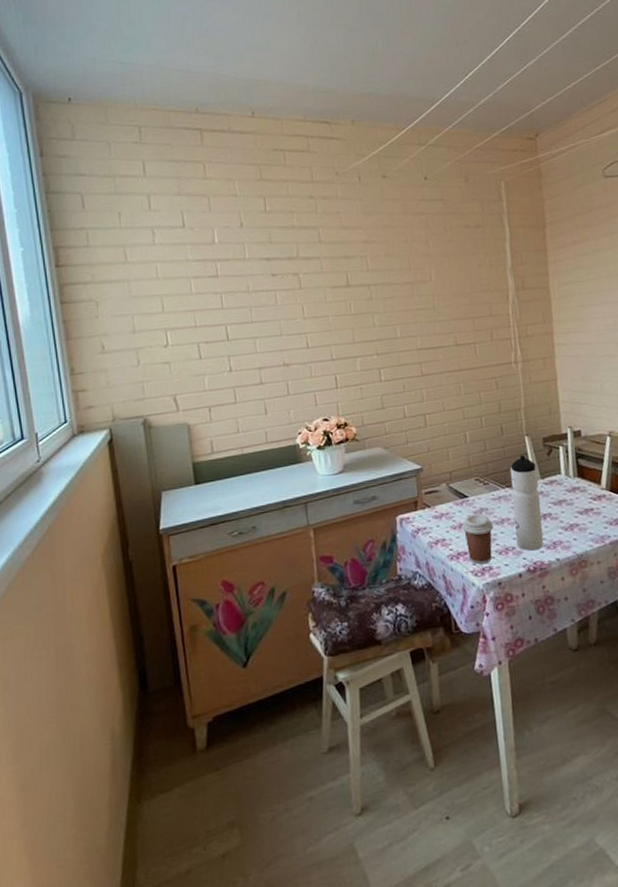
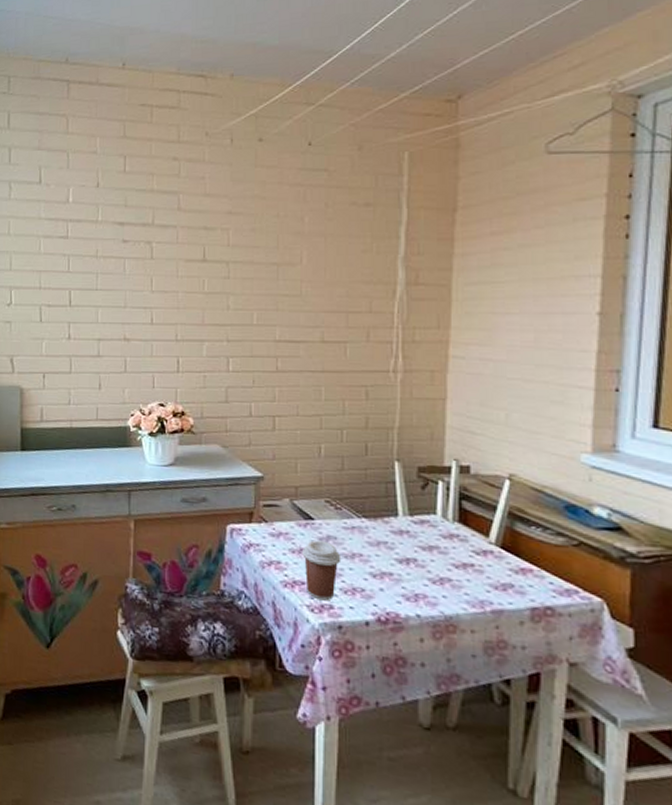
water bottle: present [509,455,544,551] -> none [367,483,406,599]

